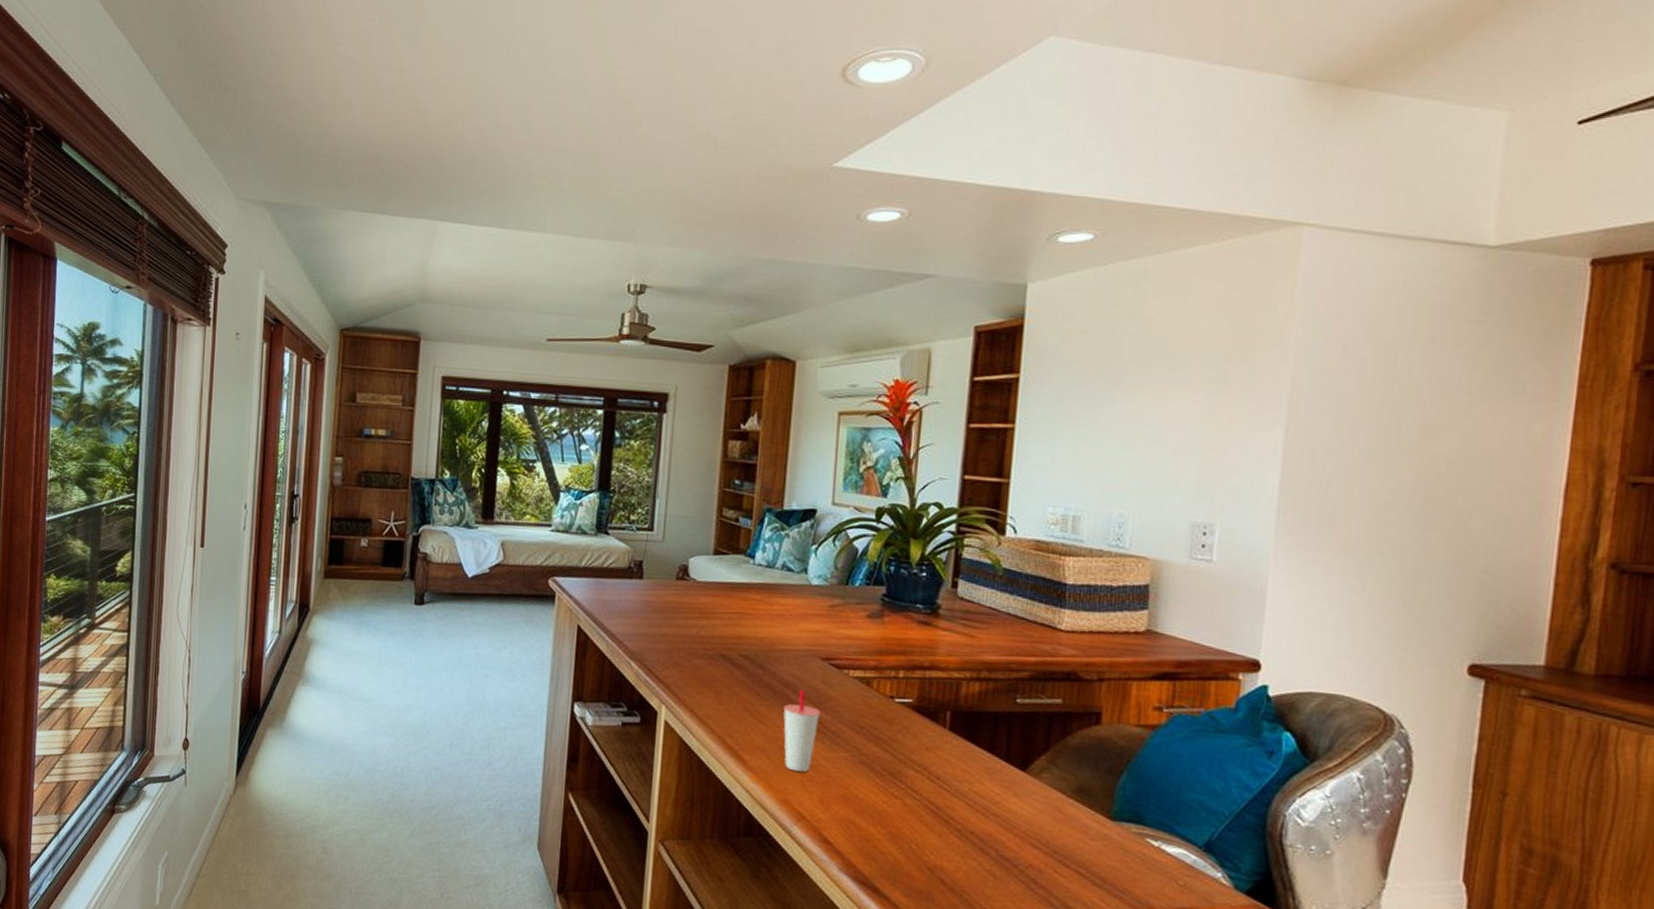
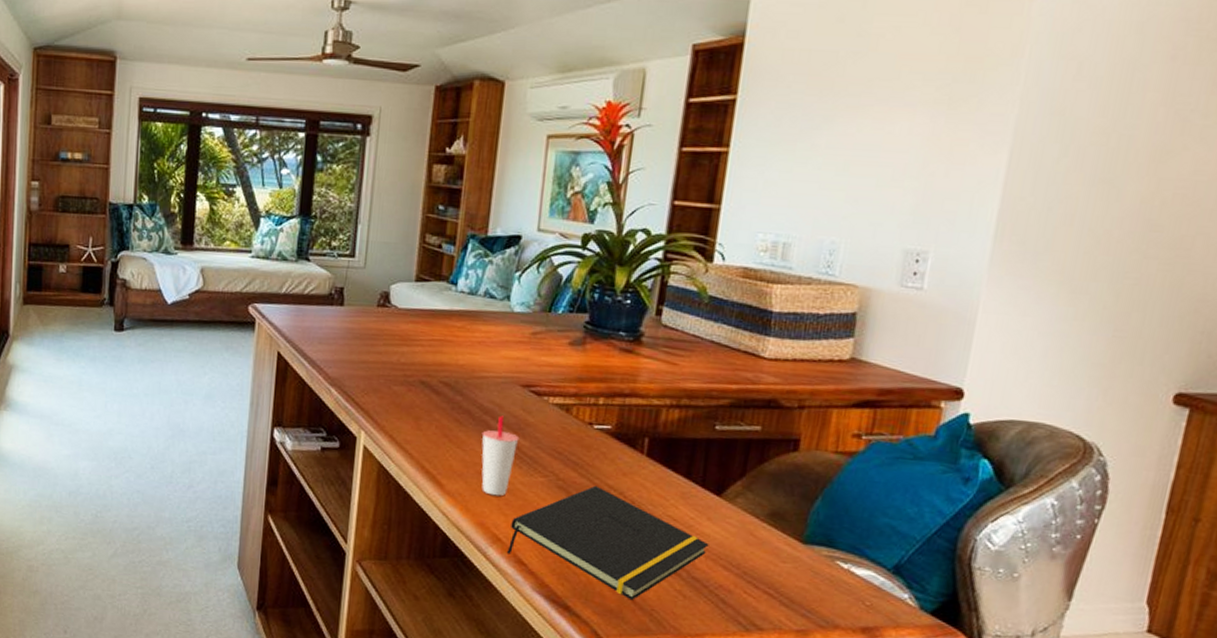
notepad: none [811,760,1017,882] -> present [506,485,709,601]

